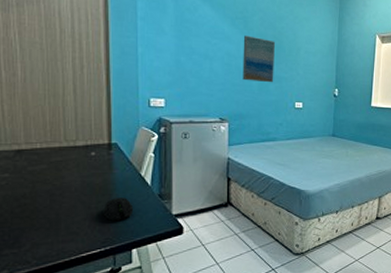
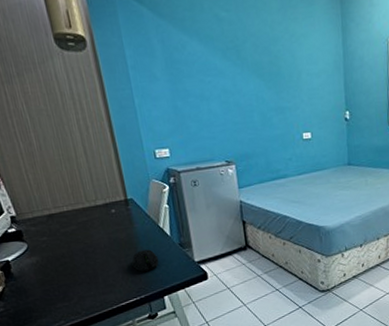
wall art: present [242,35,275,83] -> none [237,66,277,117]

